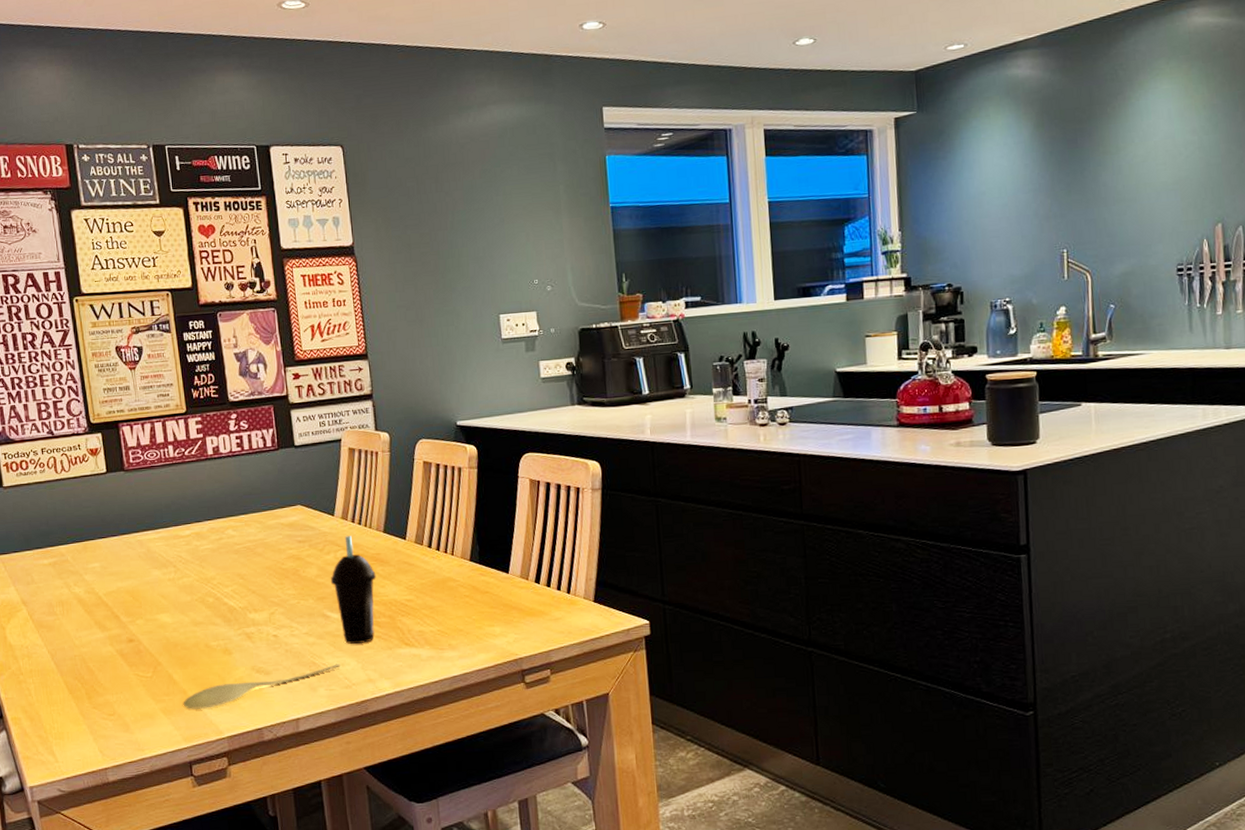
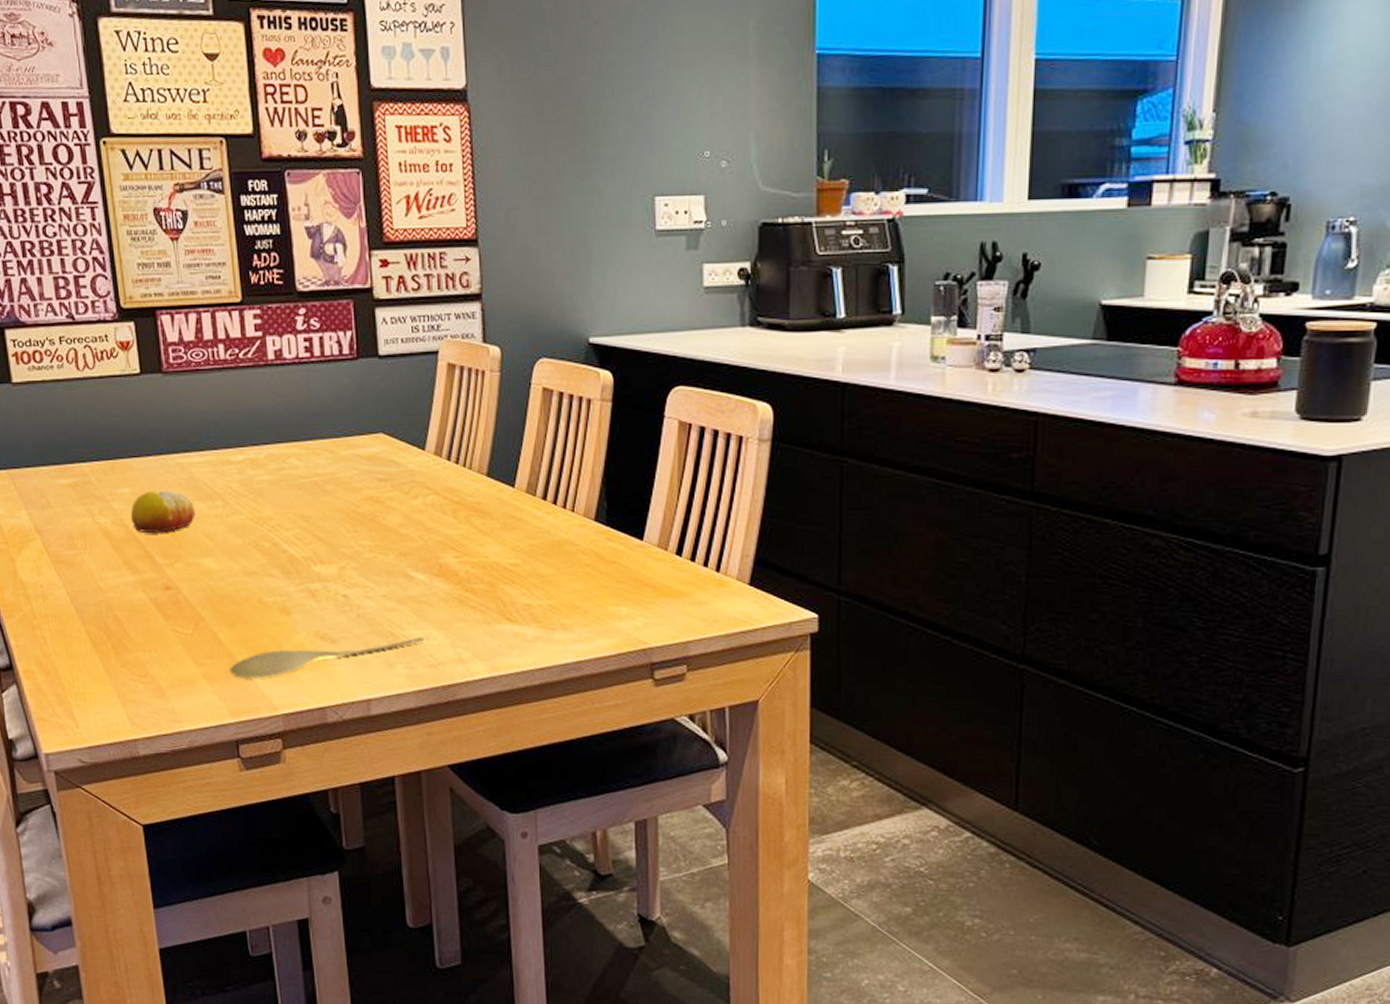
fruit: none [99,562,153,598] -> present [130,490,196,533]
cup: present [330,536,376,645] -> none [416,477,475,615]

